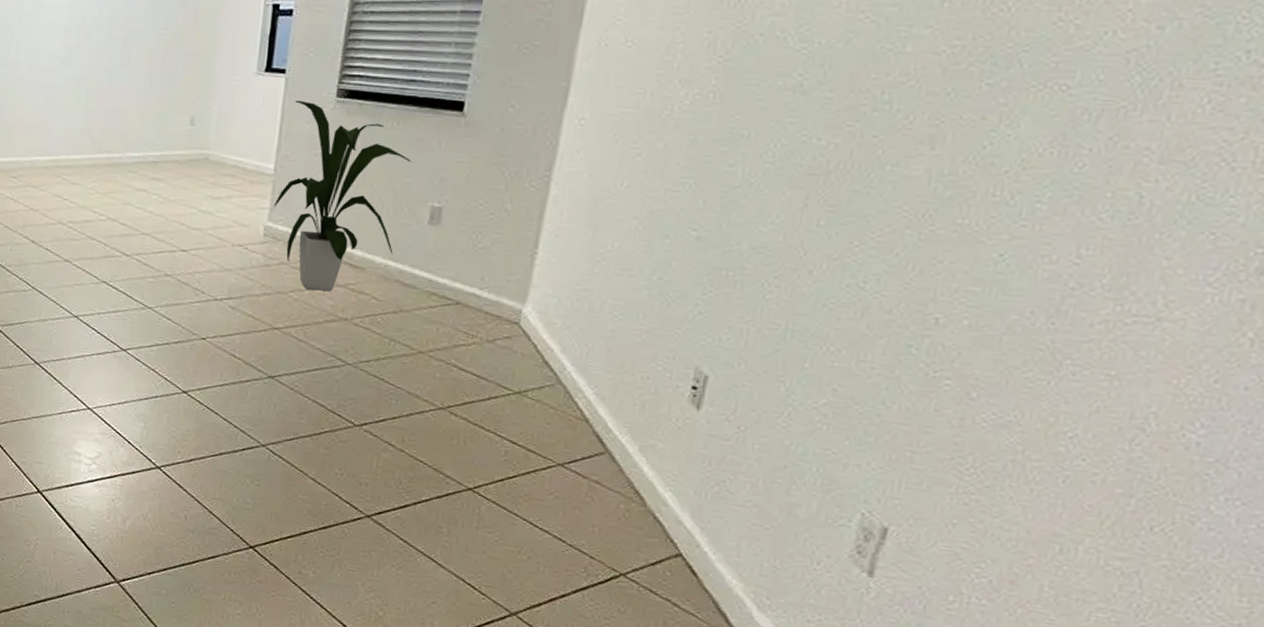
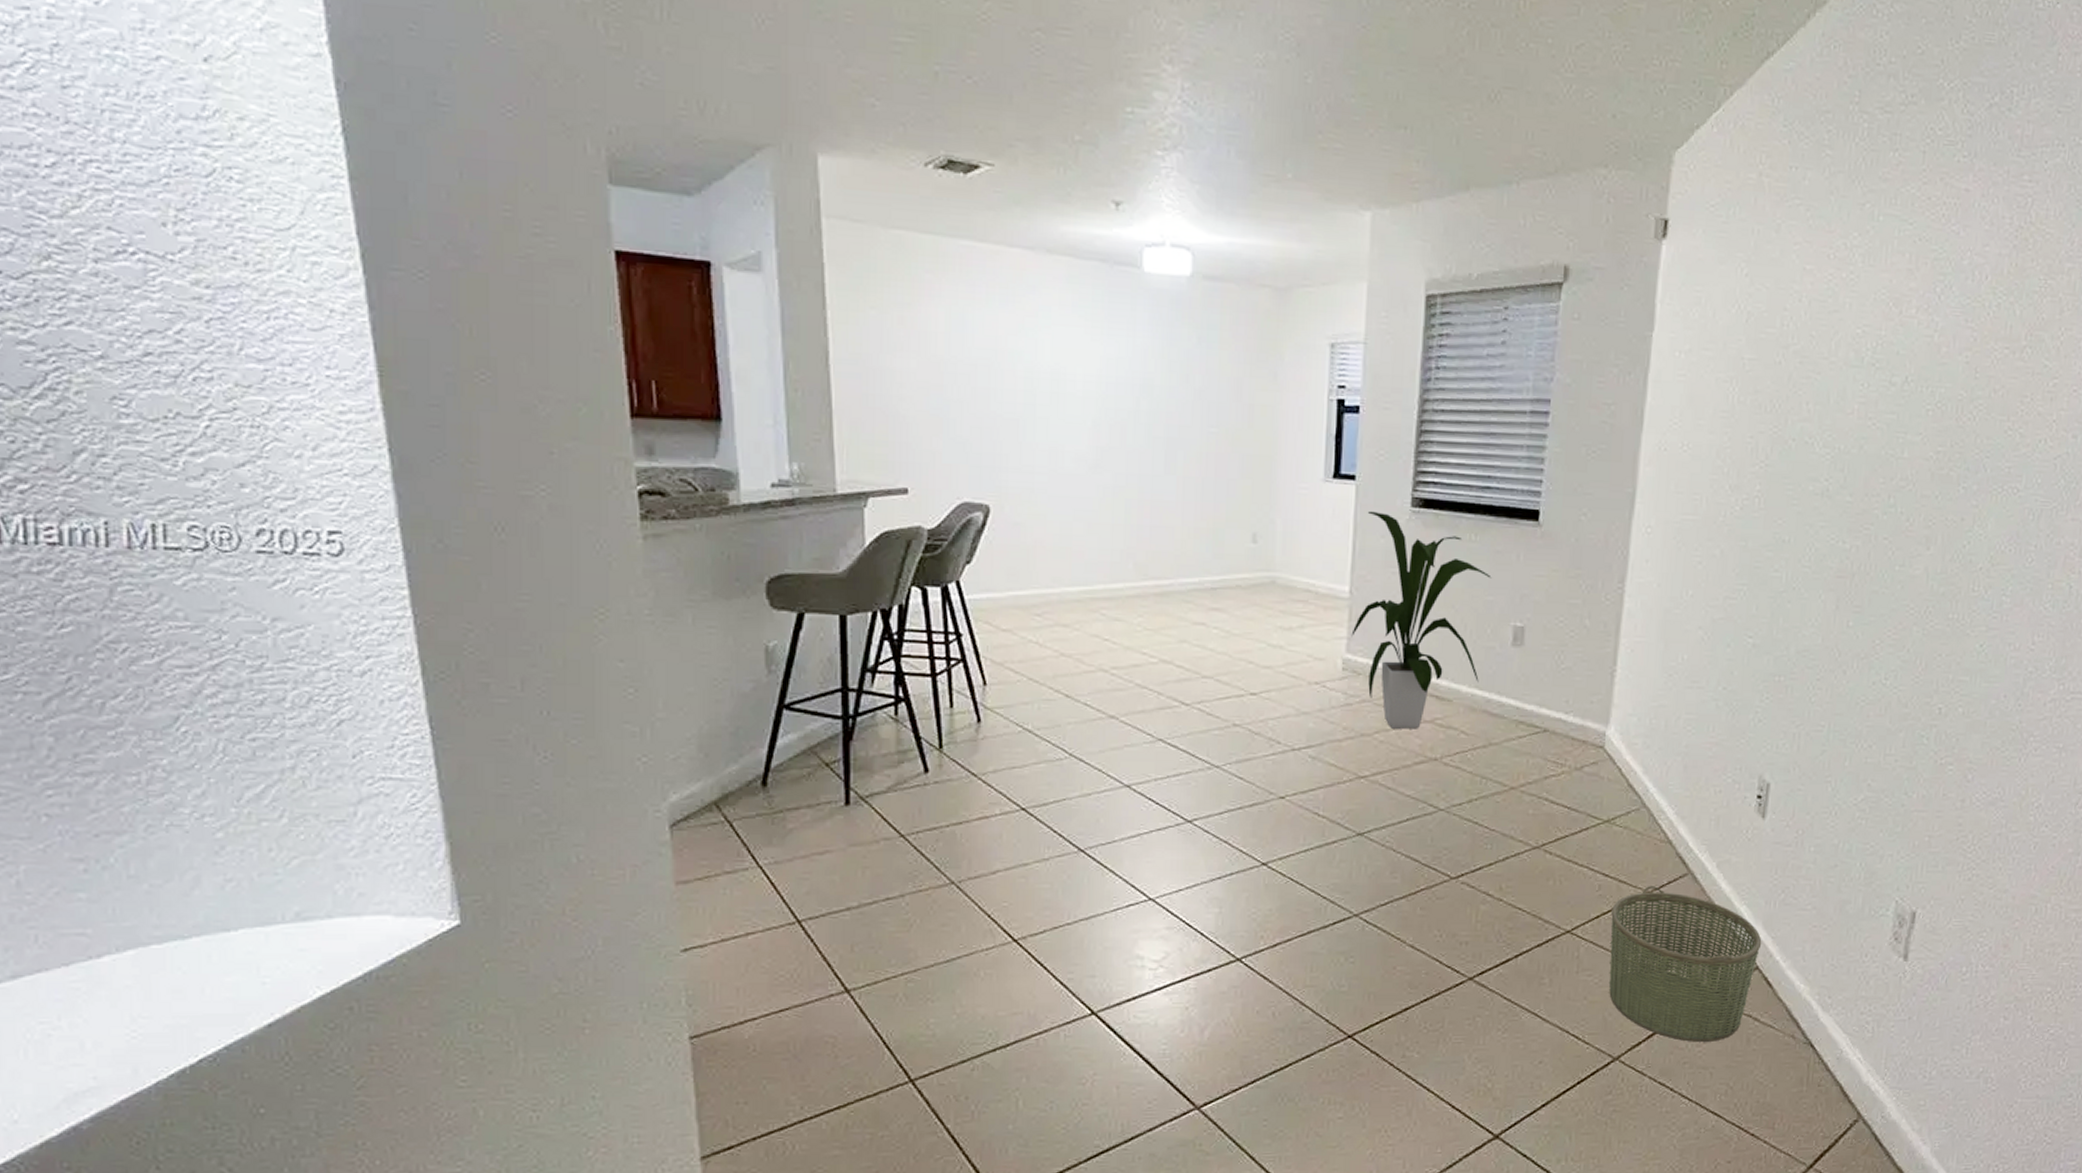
basket: none [510,458,688,618] -> present [1608,885,1762,1042]

